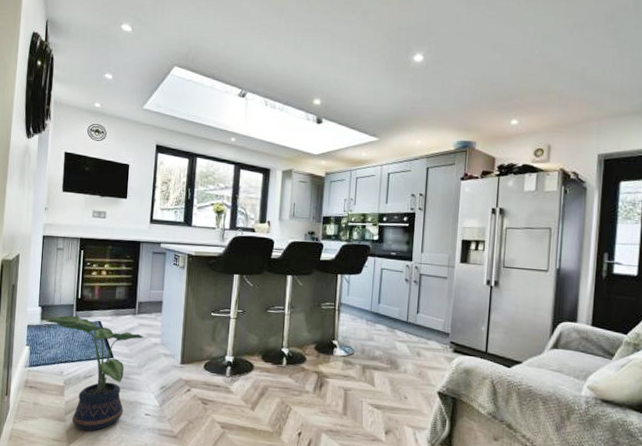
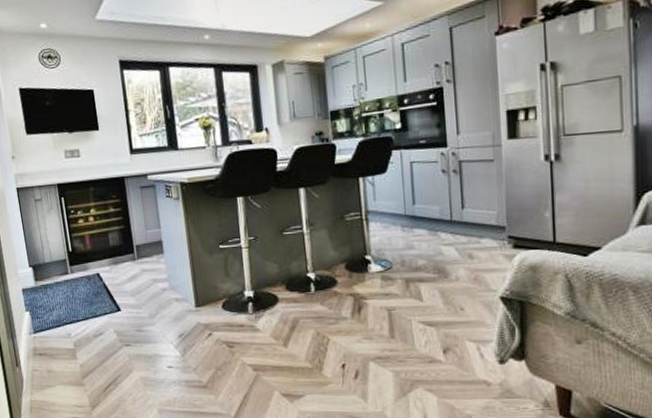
potted plant: present [46,315,144,431] -> none [40,271,150,392]

